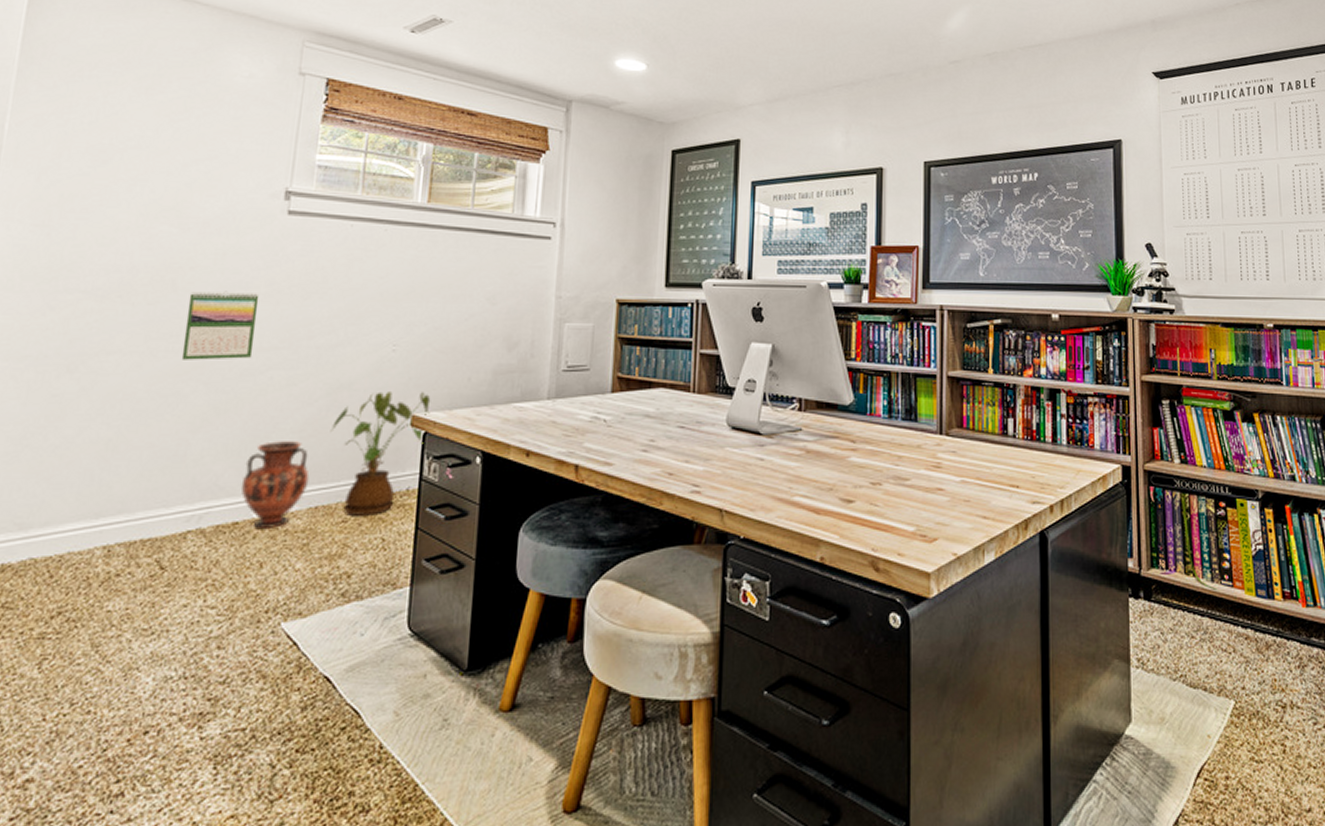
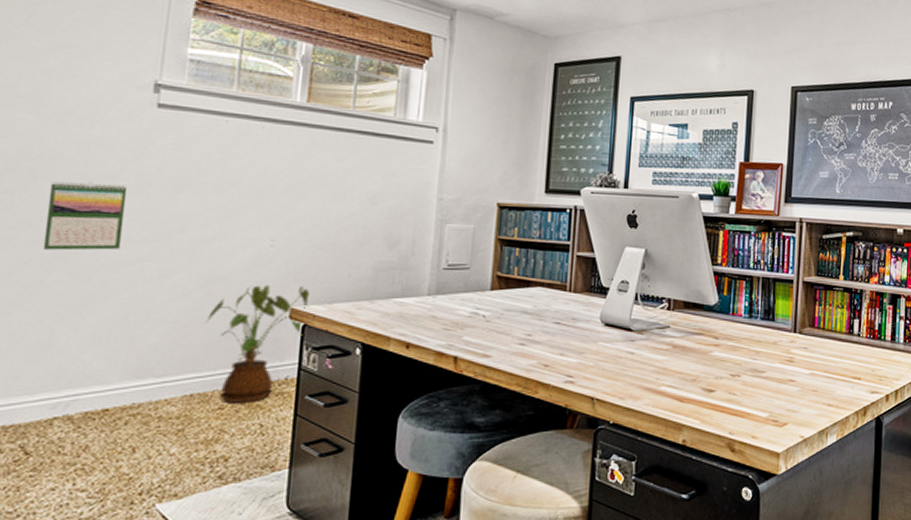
vase: present [240,441,310,530] -> none [110,331,184,416]

